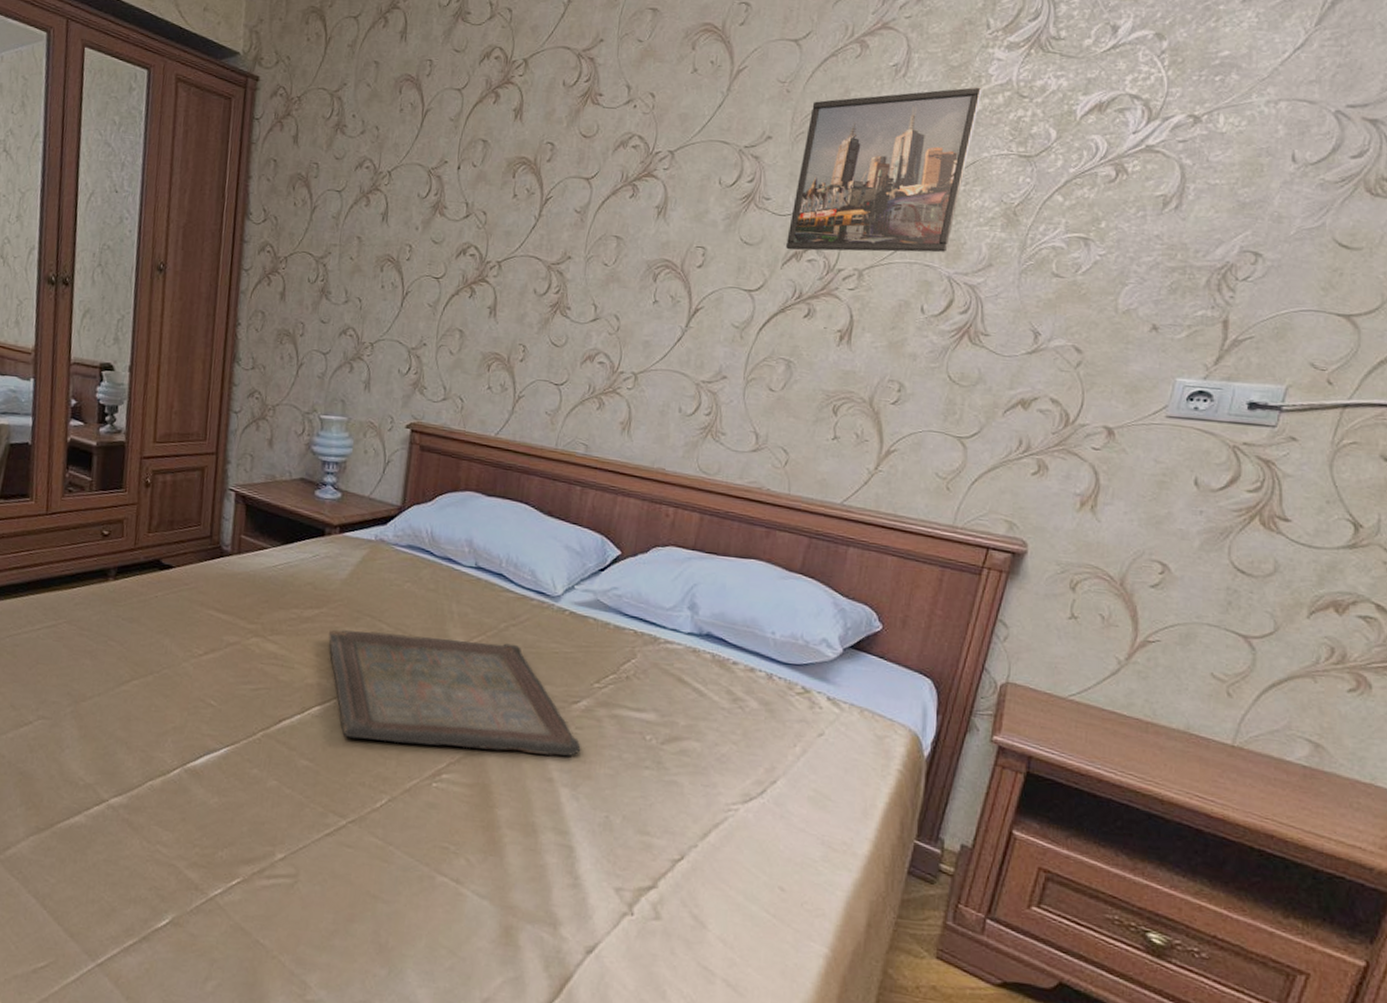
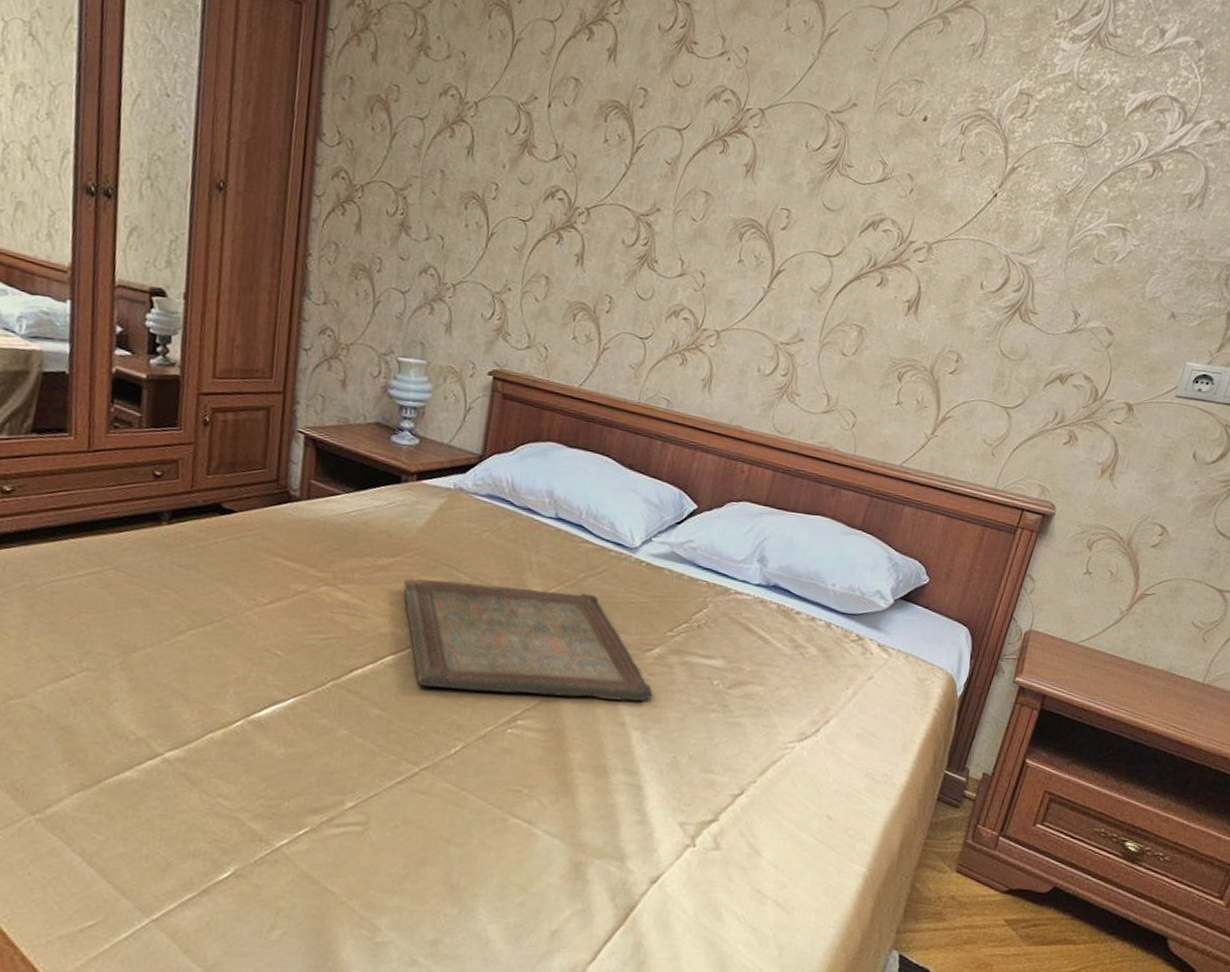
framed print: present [786,87,982,253] -> none [864,72,1047,232]

